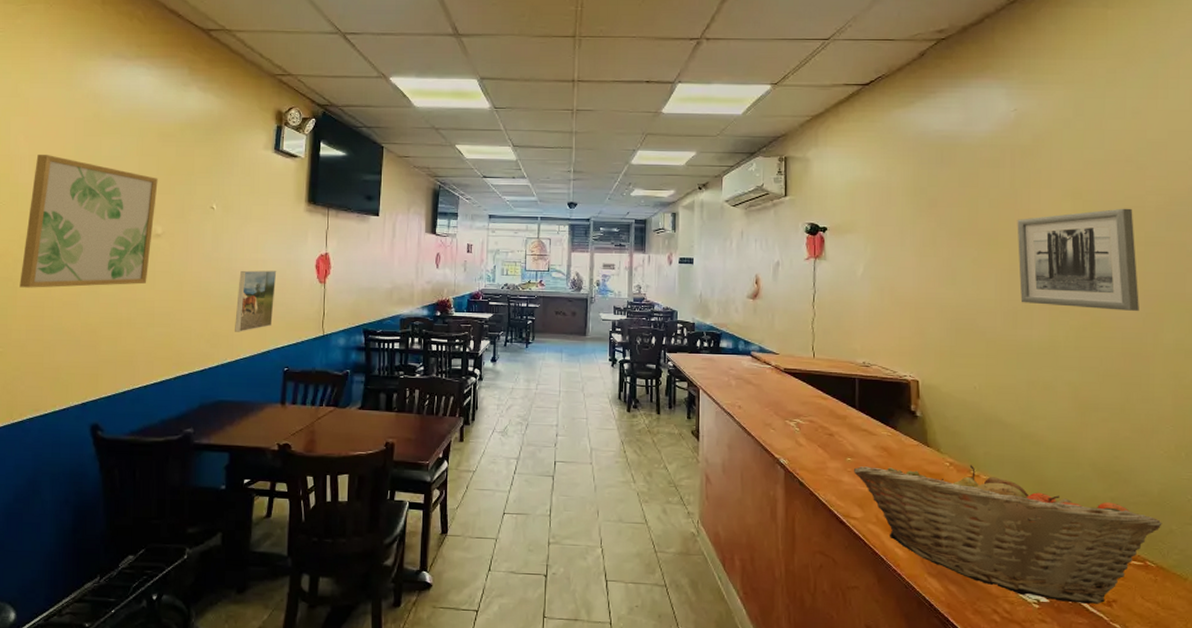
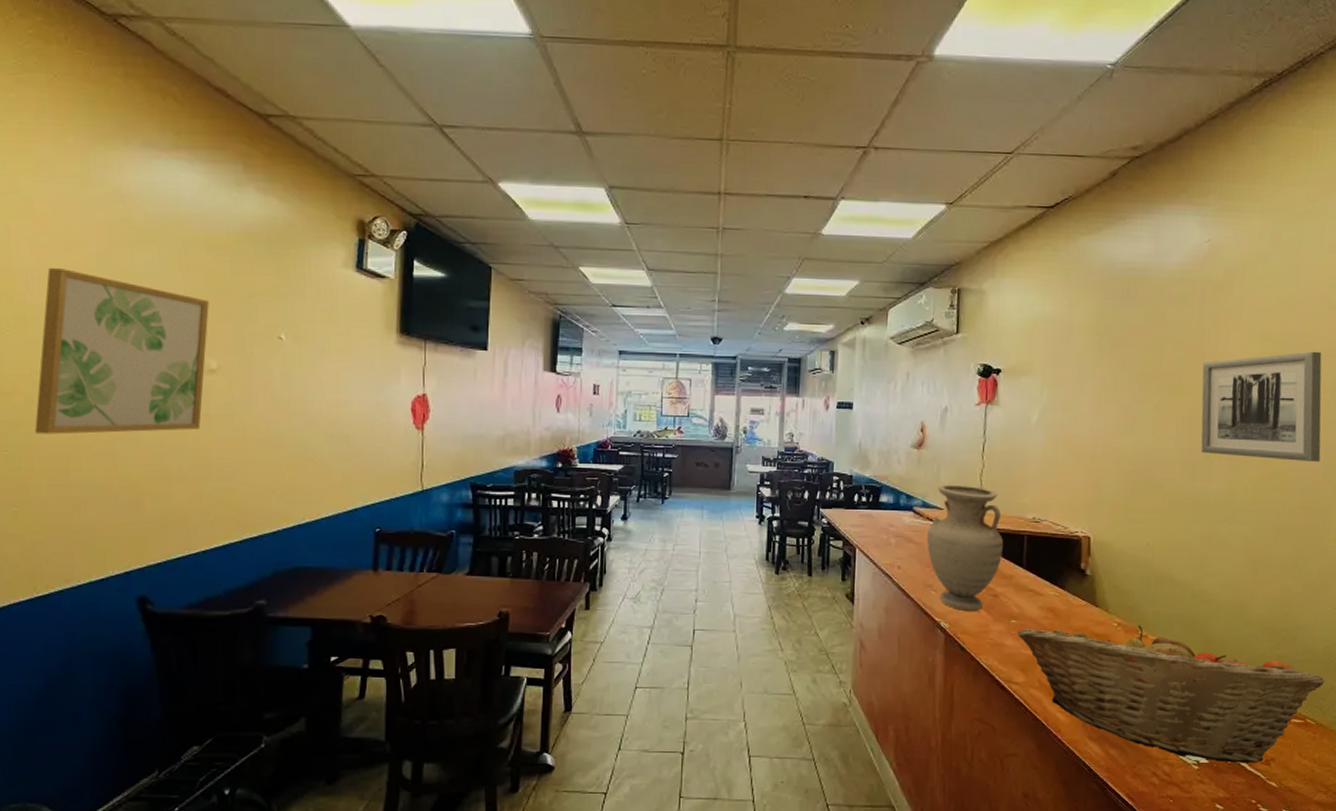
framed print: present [235,270,277,332] -> none [313,414,364,487]
vase: none [764,331,837,449] -> present [926,484,1004,611]

